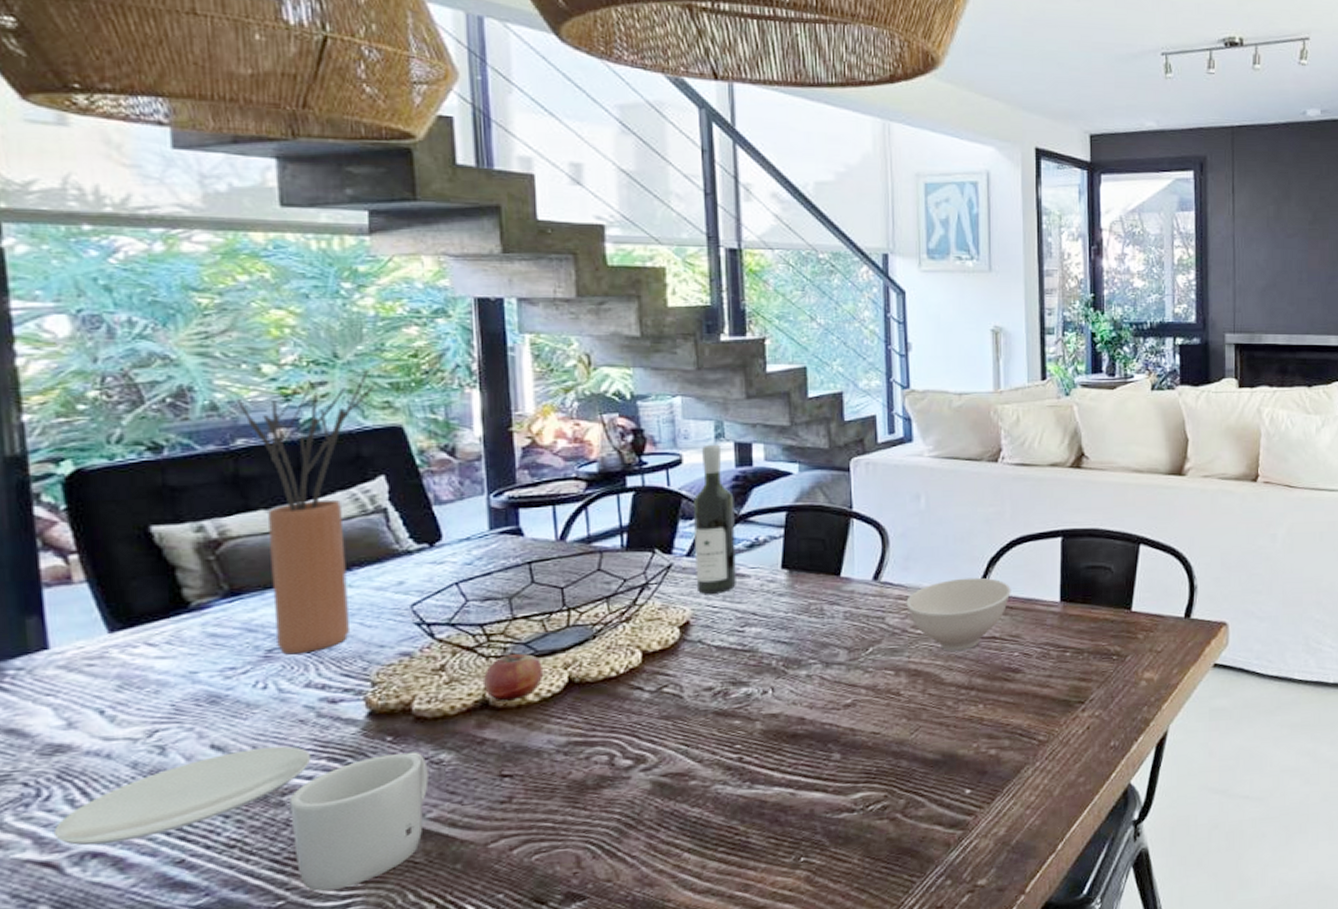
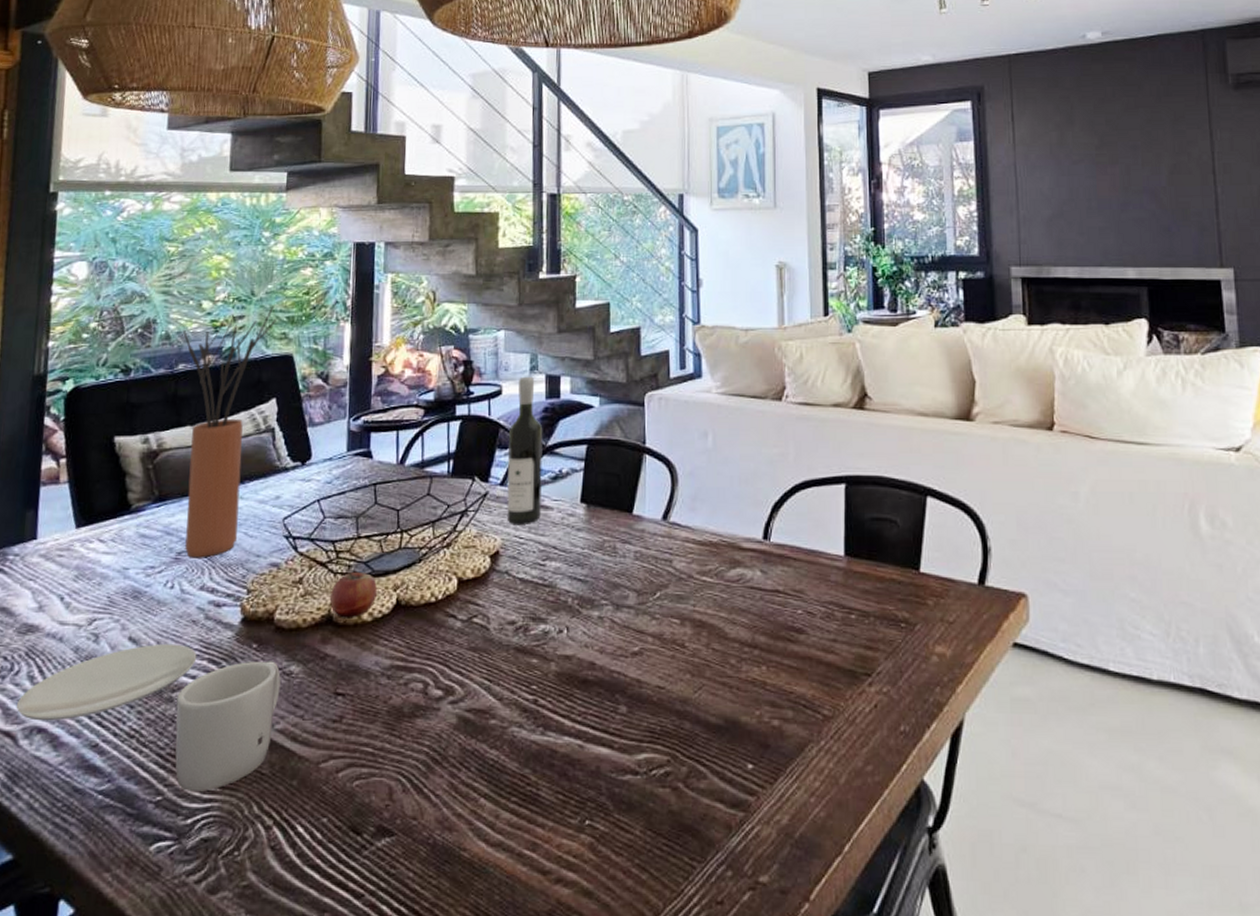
bowl: present [906,577,1011,651] -> none [693,523,795,603]

